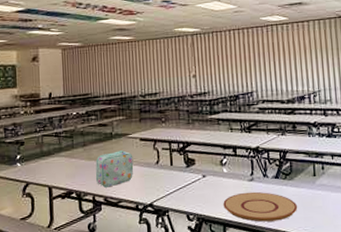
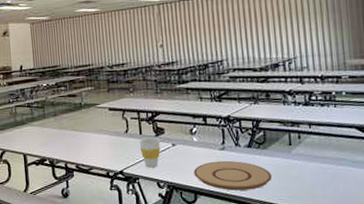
lunch box: present [95,150,134,188] -> none [66,120,103,155]
cup: none [170,168,192,200] -> present [139,137,161,168]

